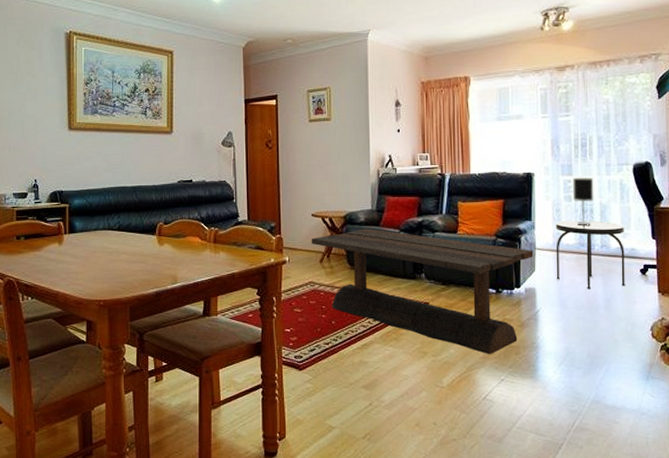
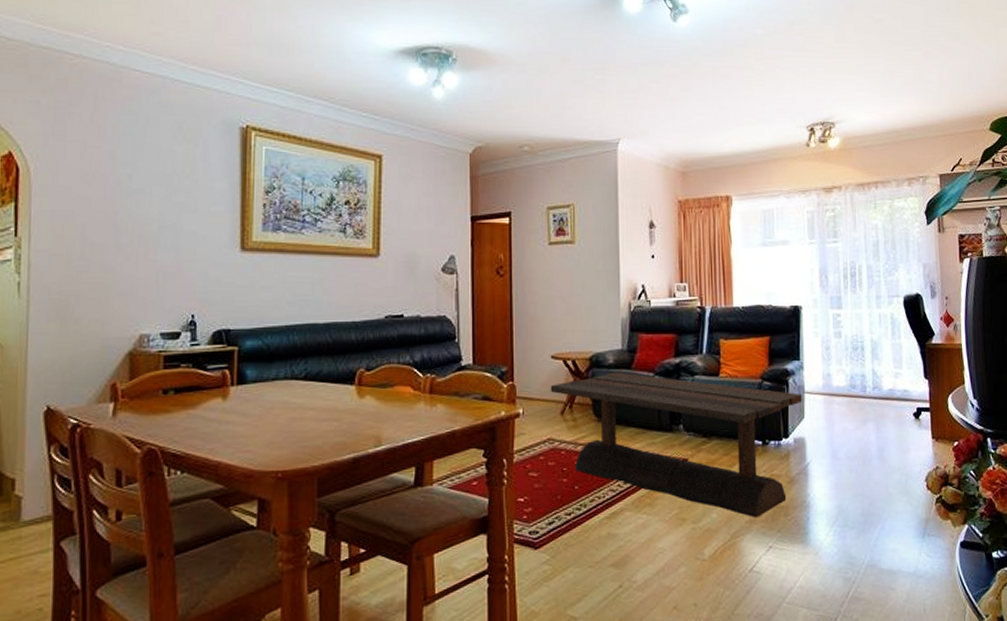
side table: present [555,220,625,289] -> none [825,359,898,437]
table lamp: present [573,177,594,225] -> none [843,310,865,365]

